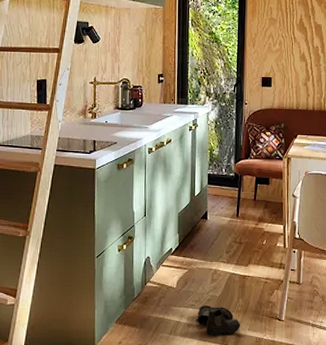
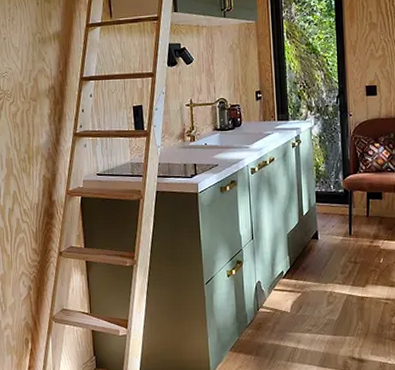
boots: present [196,304,241,337] -> none [313,329,363,363]

